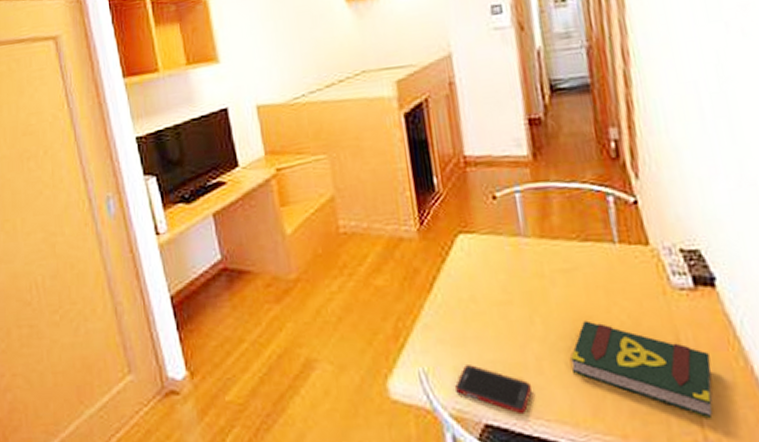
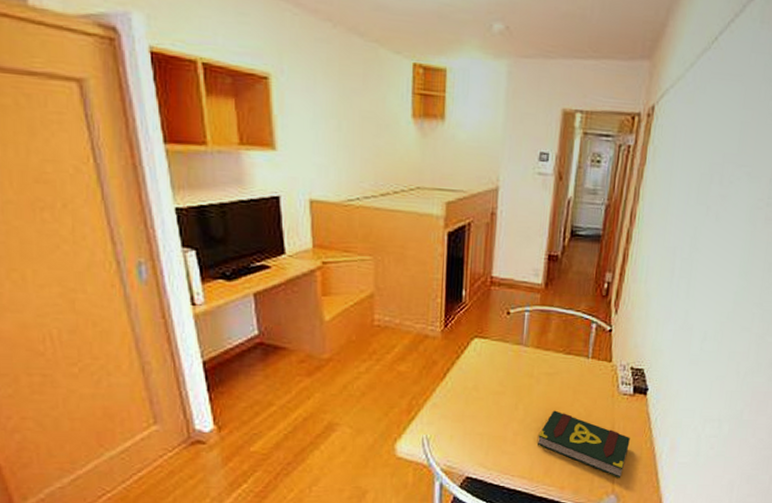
cell phone: present [455,365,532,415] -> none [449,435,507,471]

